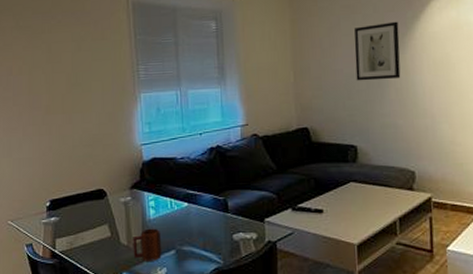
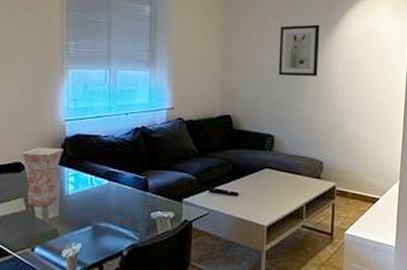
vase: none [103,173,142,232] -> present [22,148,63,206]
mug: present [133,228,162,261] -> none [48,203,79,236]

